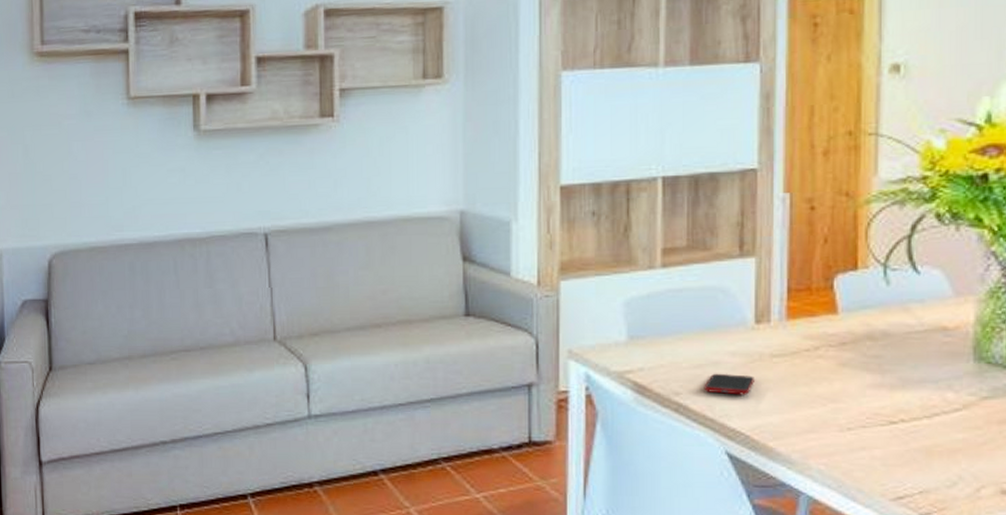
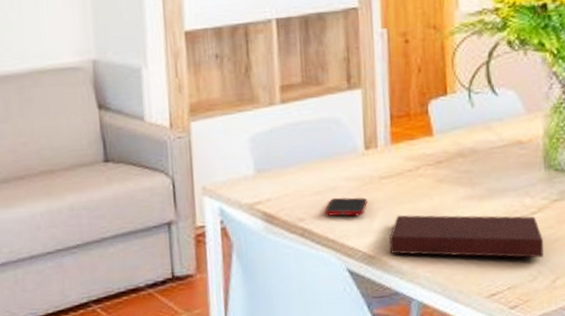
notebook: none [777,398,968,461] -> present [389,215,544,258]

